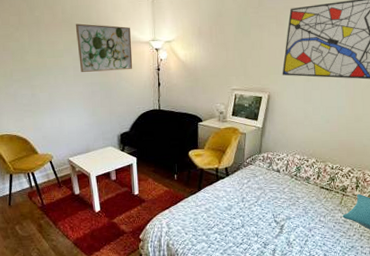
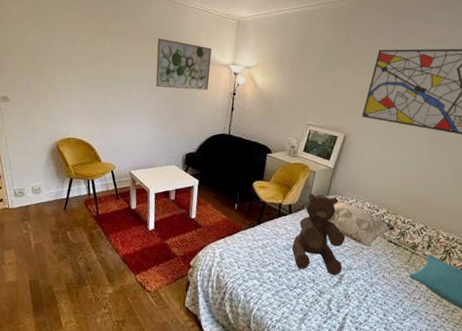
teddy bear: none [233,154,281,227] -> present [291,193,345,276]
decorative pillow: none [263,157,326,196] -> present [328,201,396,247]

